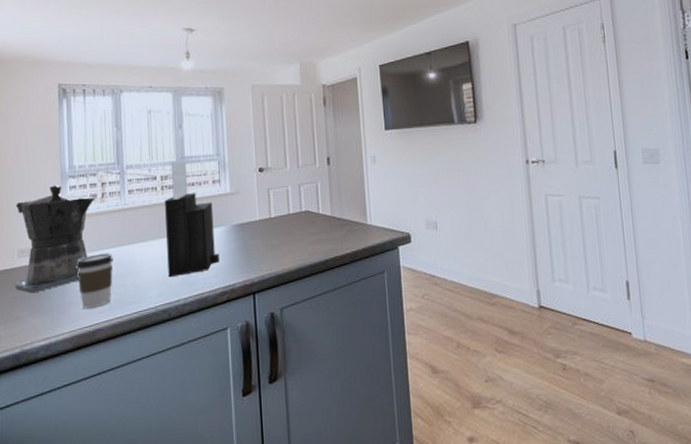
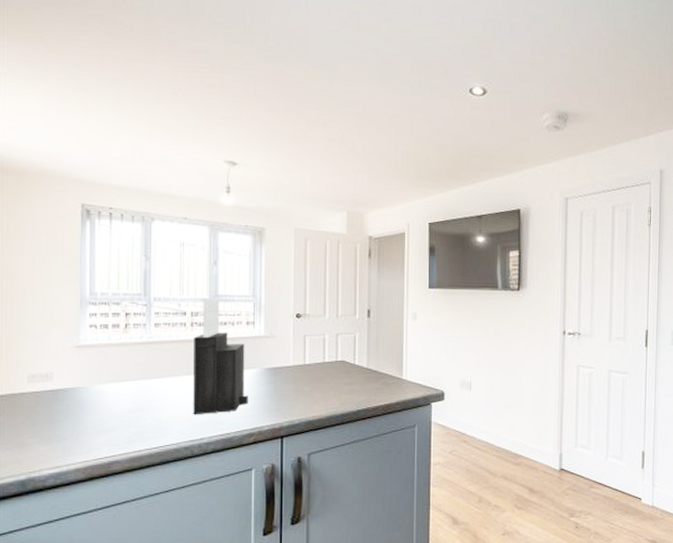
coffee maker: present [14,184,96,294] -> none [22,310,118,420]
coffee cup: present [76,253,114,309] -> none [93,385,135,440]

